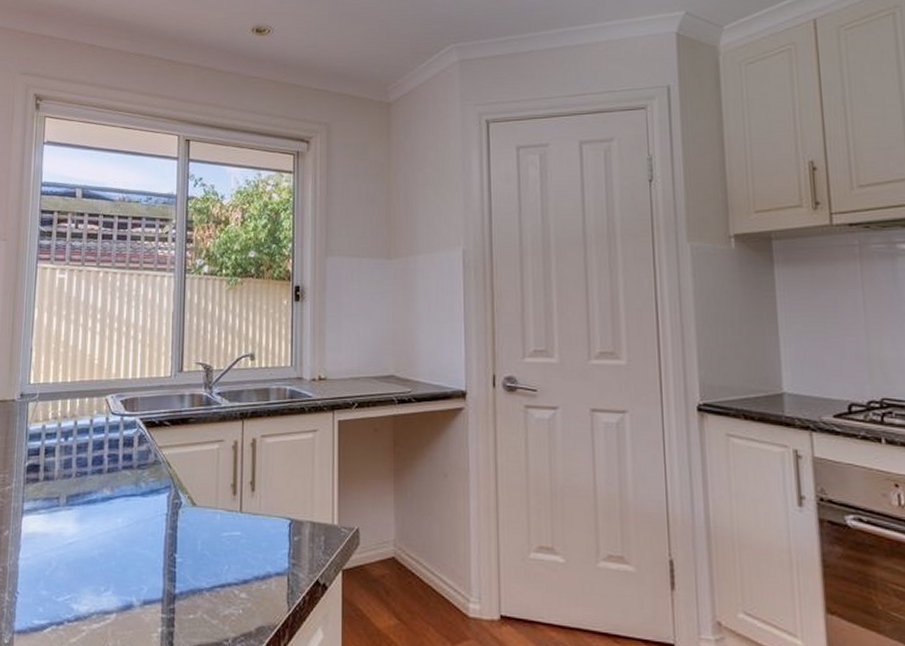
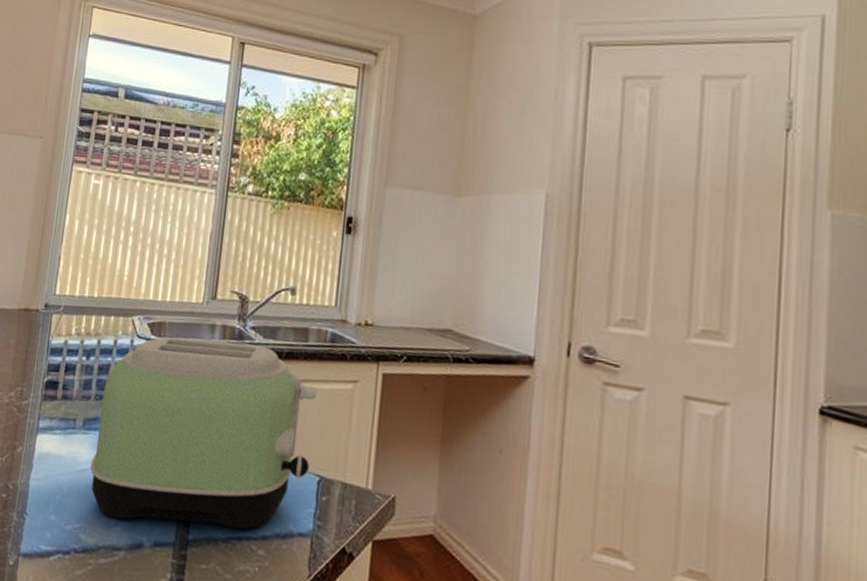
toaster: none [76,408,282,584] -> present [90,337,317,530]

